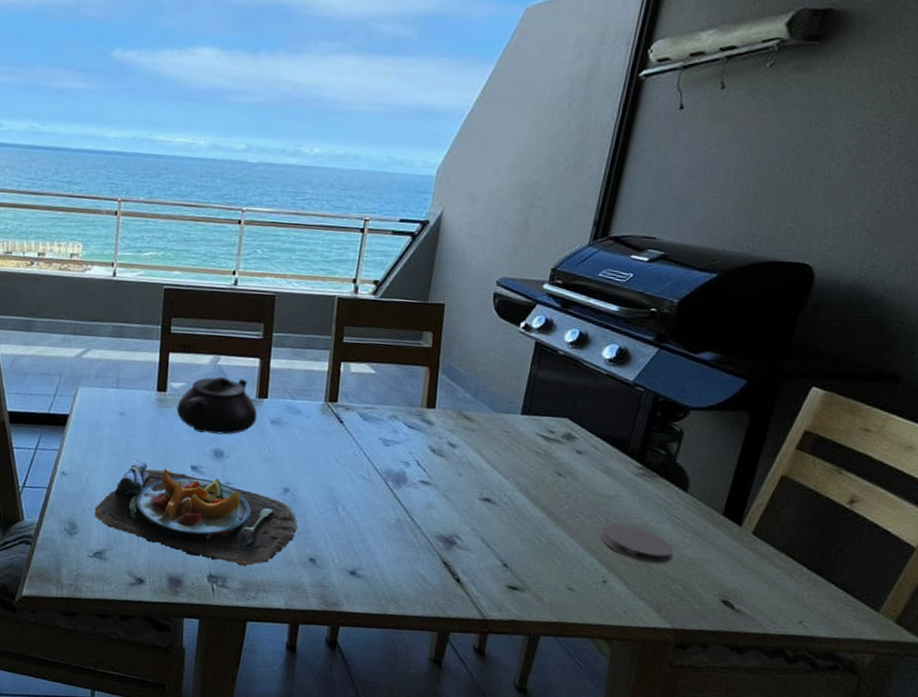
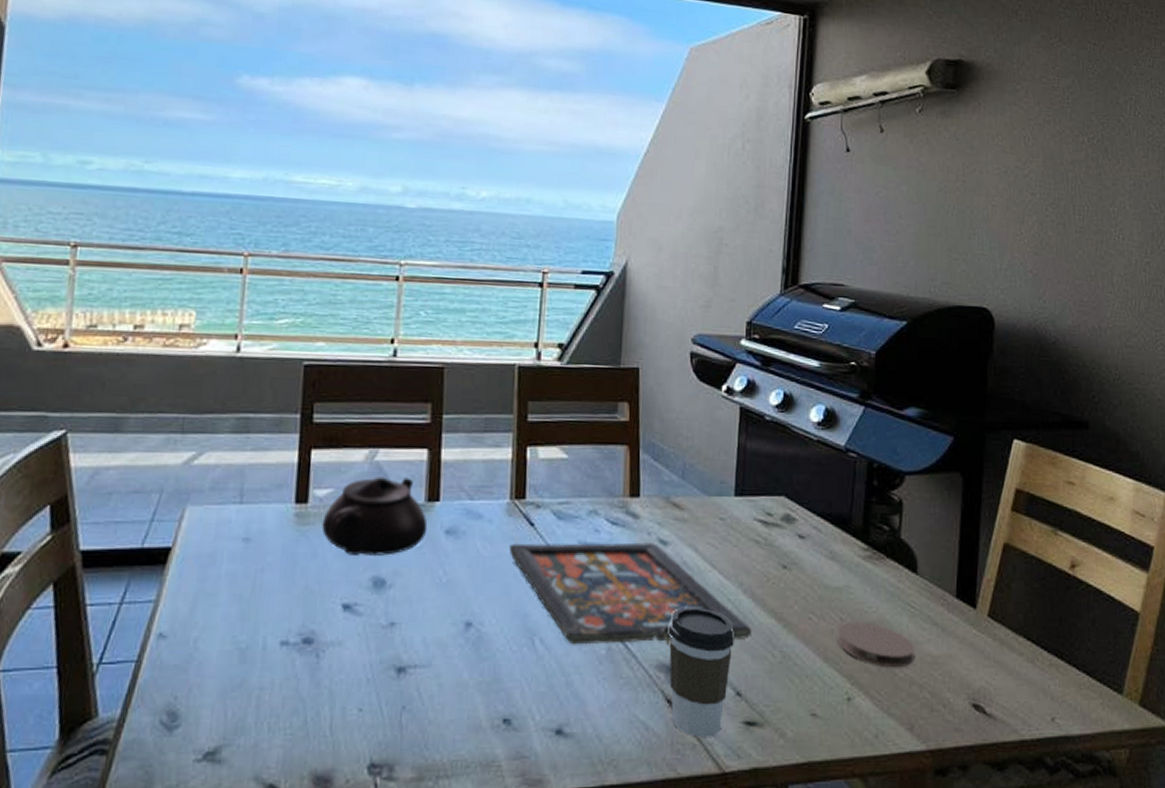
food plate: present [94,460,298,567] -> none [205,604,486,745]
board game: none [321,435,523,526] -> present [508,542,752,647]
coffee cup: none [445,496,507,593] -> present [669,606,734,737]

